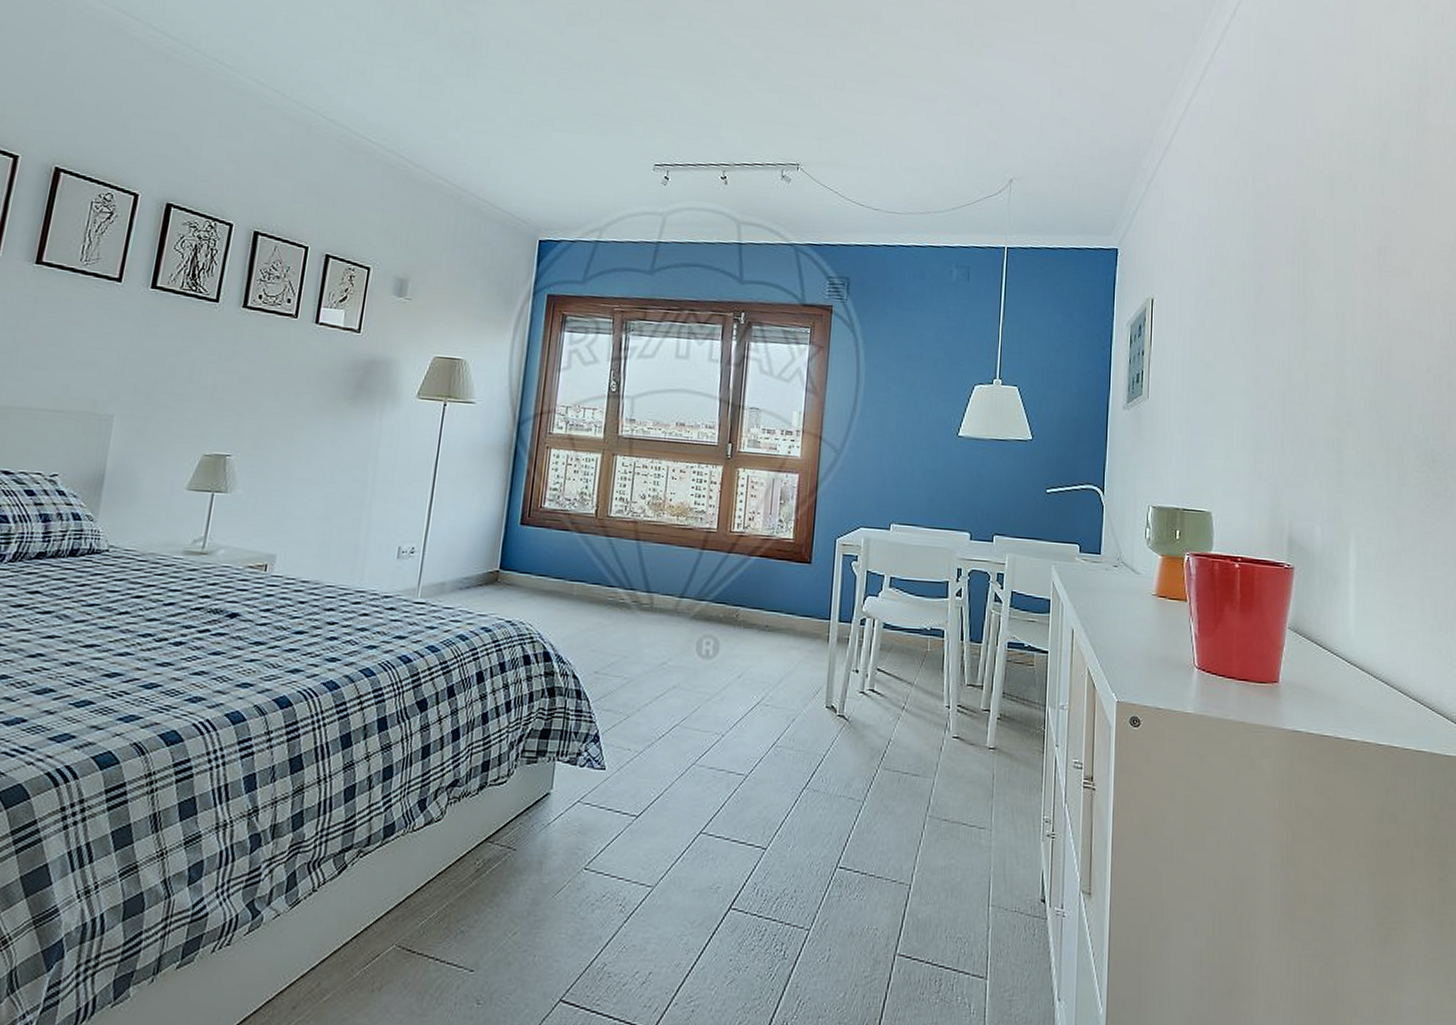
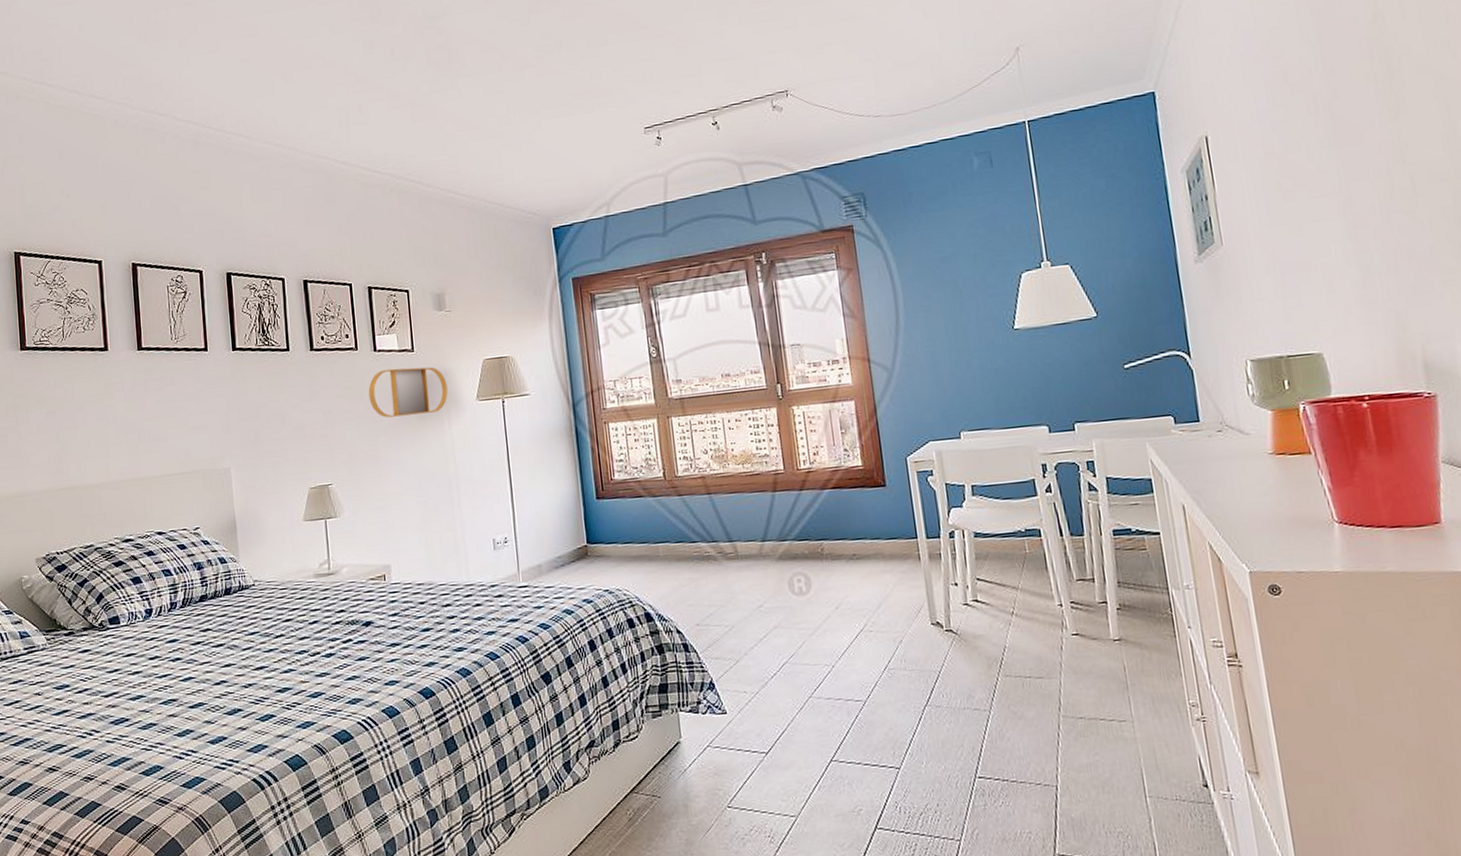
home mirror: none [297,344,389,401] -> present [368,367,448,418]

